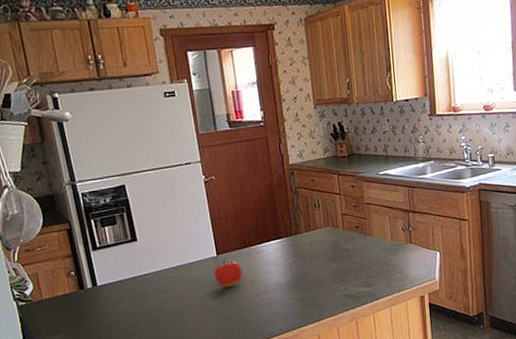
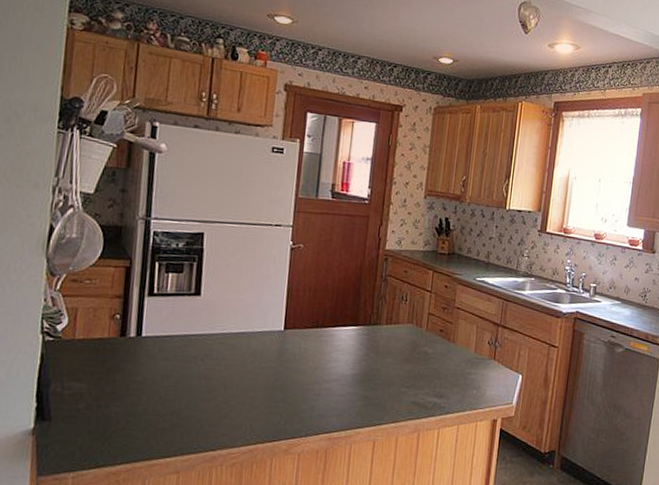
fruit: present [214,260,243,288] -> none [275,336,308,368]

